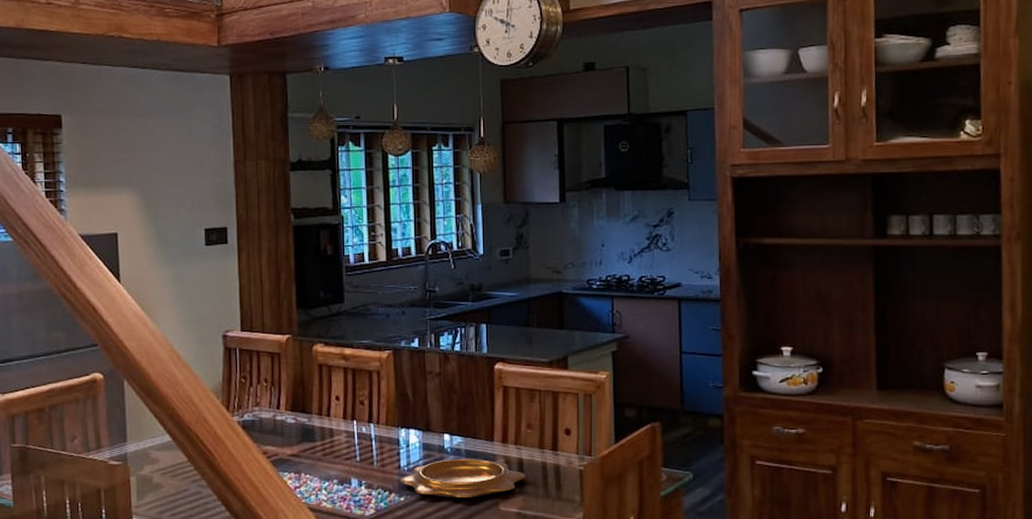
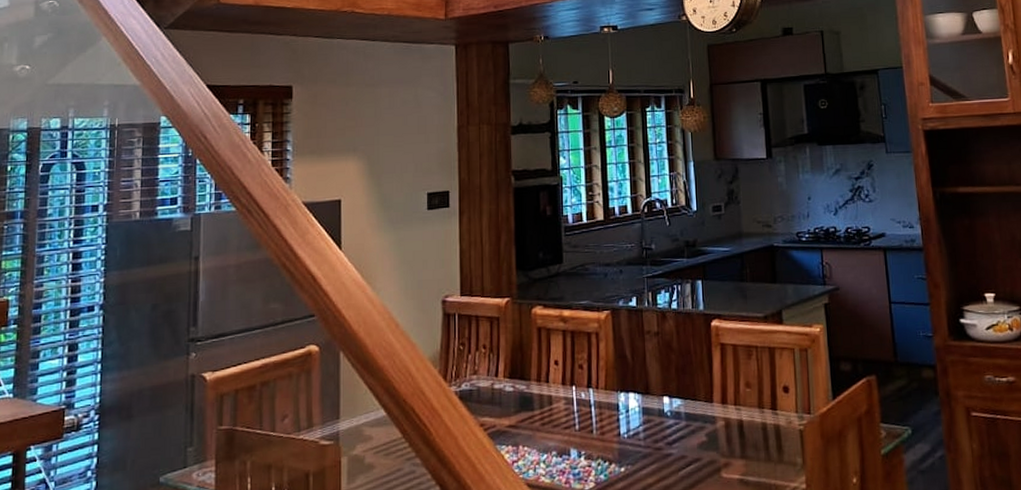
decorative bowl: present [400,459,526,499] -> none [620,422,747,467]

